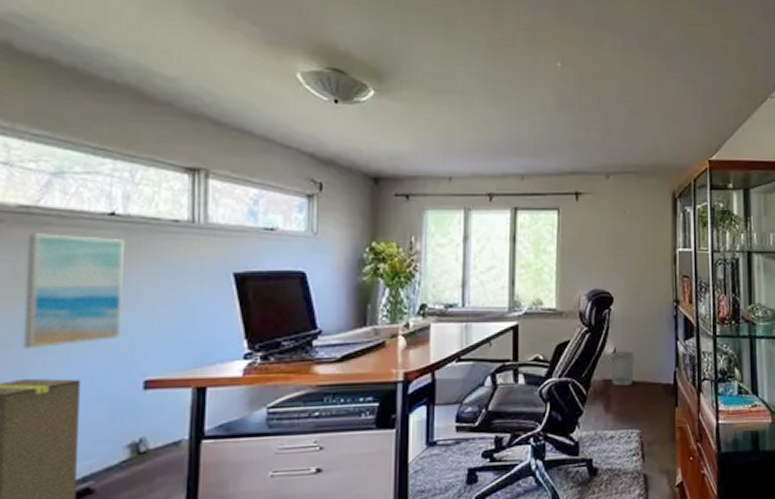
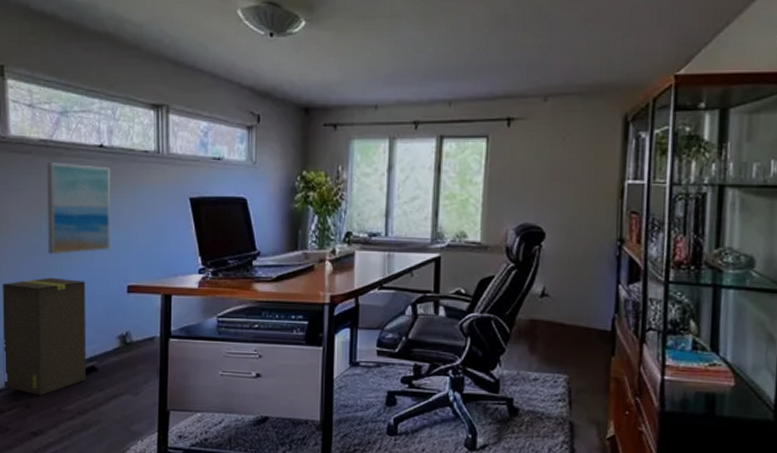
wastebasket: present [610,351,635,386] -> none [538,291,567,328]

